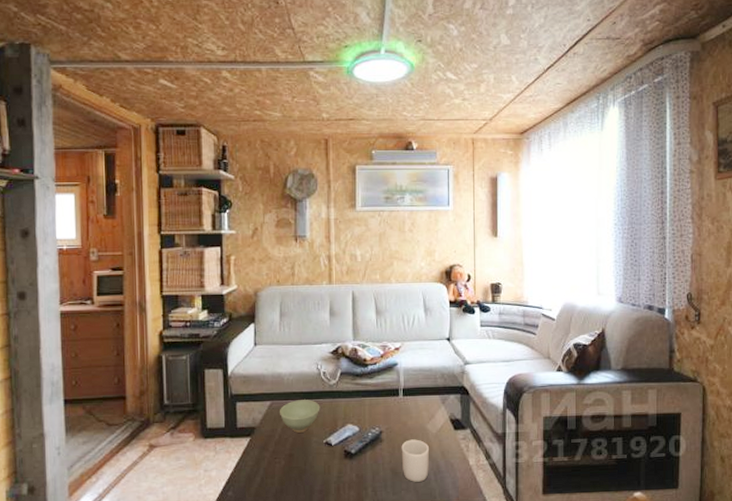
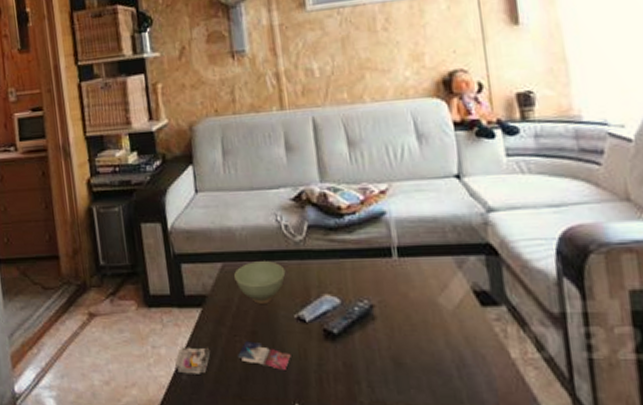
magazine: none [222,462,318,491] -> present [174,341,291,374]
mug: present [401,439,430,482] -> none [403,318,449,378]

